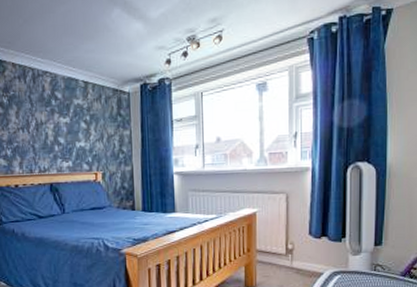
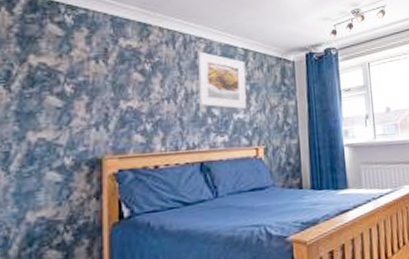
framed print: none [45,85,87,138] -> present [198,51,247,110]

